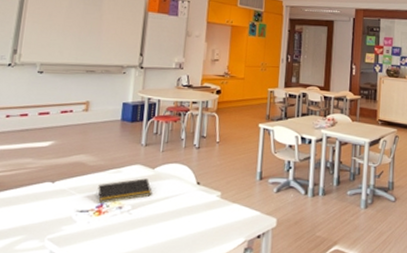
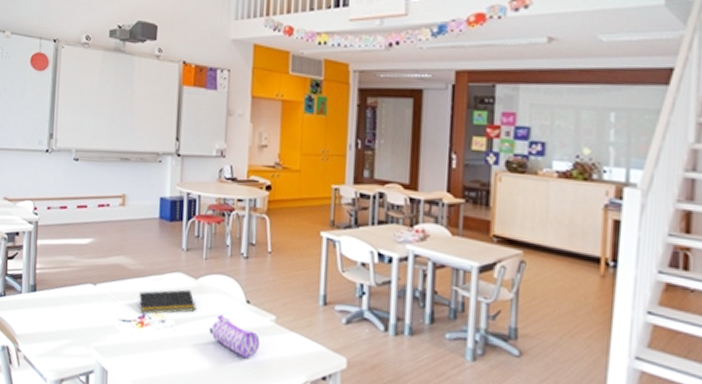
pencil case: none [163,196,207,229] -> present [209,314,260,358]

